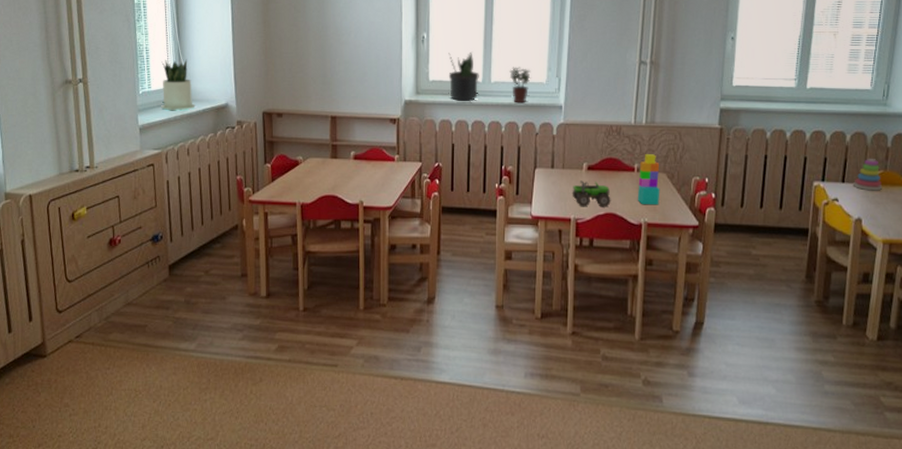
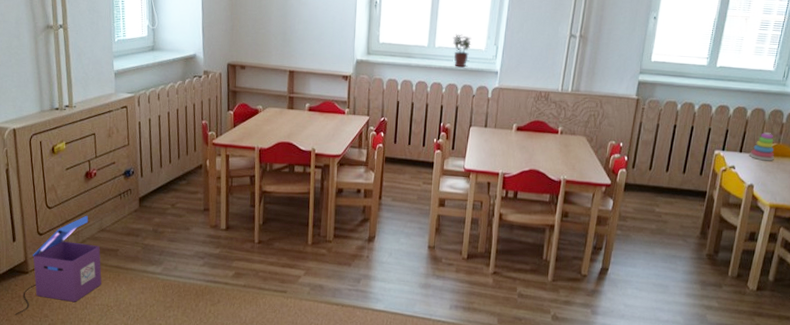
toy box: none [31,288,129,406] -> present [14,215,102,315]
planter: present [161,59,196,111] -> none [135,10,166,59]
planter: present [448,51,479,102] -> none [397,18,425,64]
toy truck: present [572,180,611,207] -> none [501,139,536,164]
toy blocks: present [637,154,660,205] -> none [558,119,581,165]

